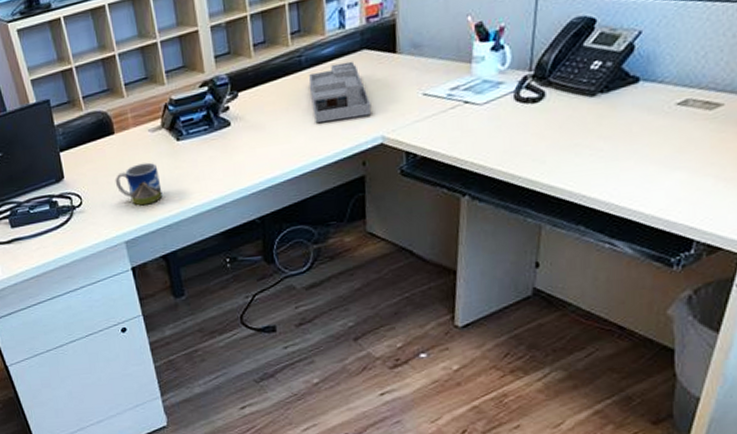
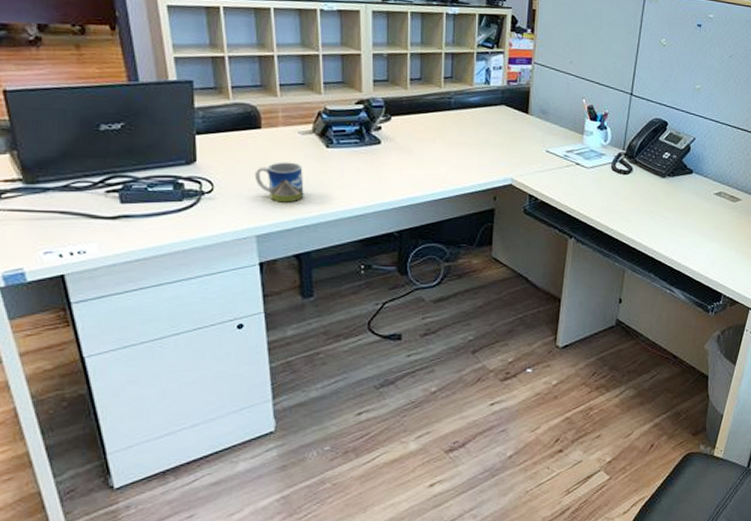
desk organizer: present [309,61,372,124] -> none [456,111,505,160]

